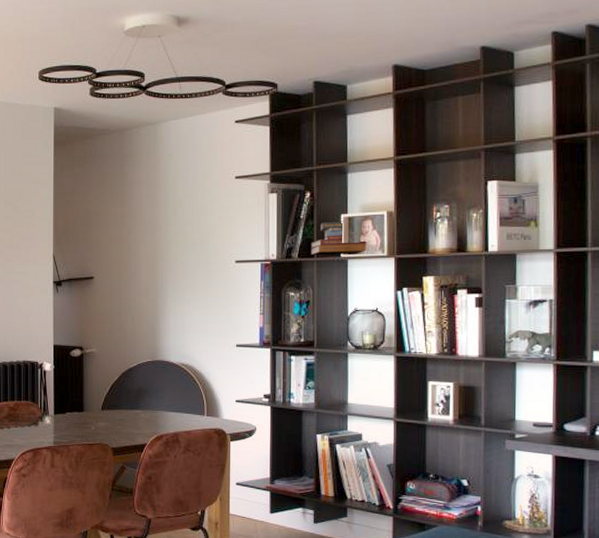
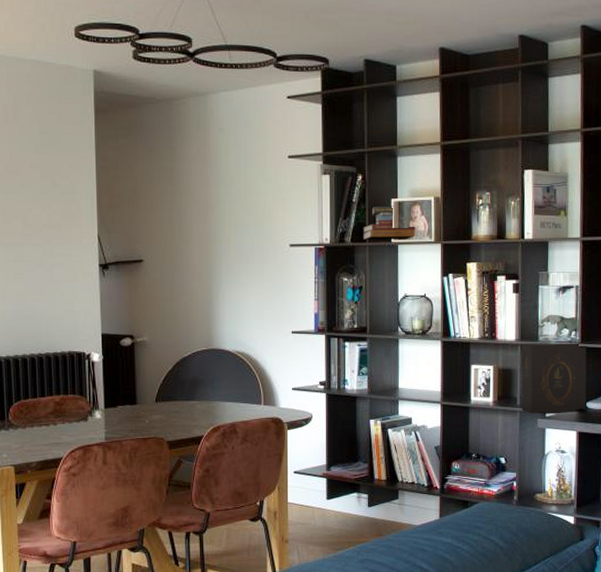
decorative box: none [485,360,564,435] -> present [521,343,587,413]

